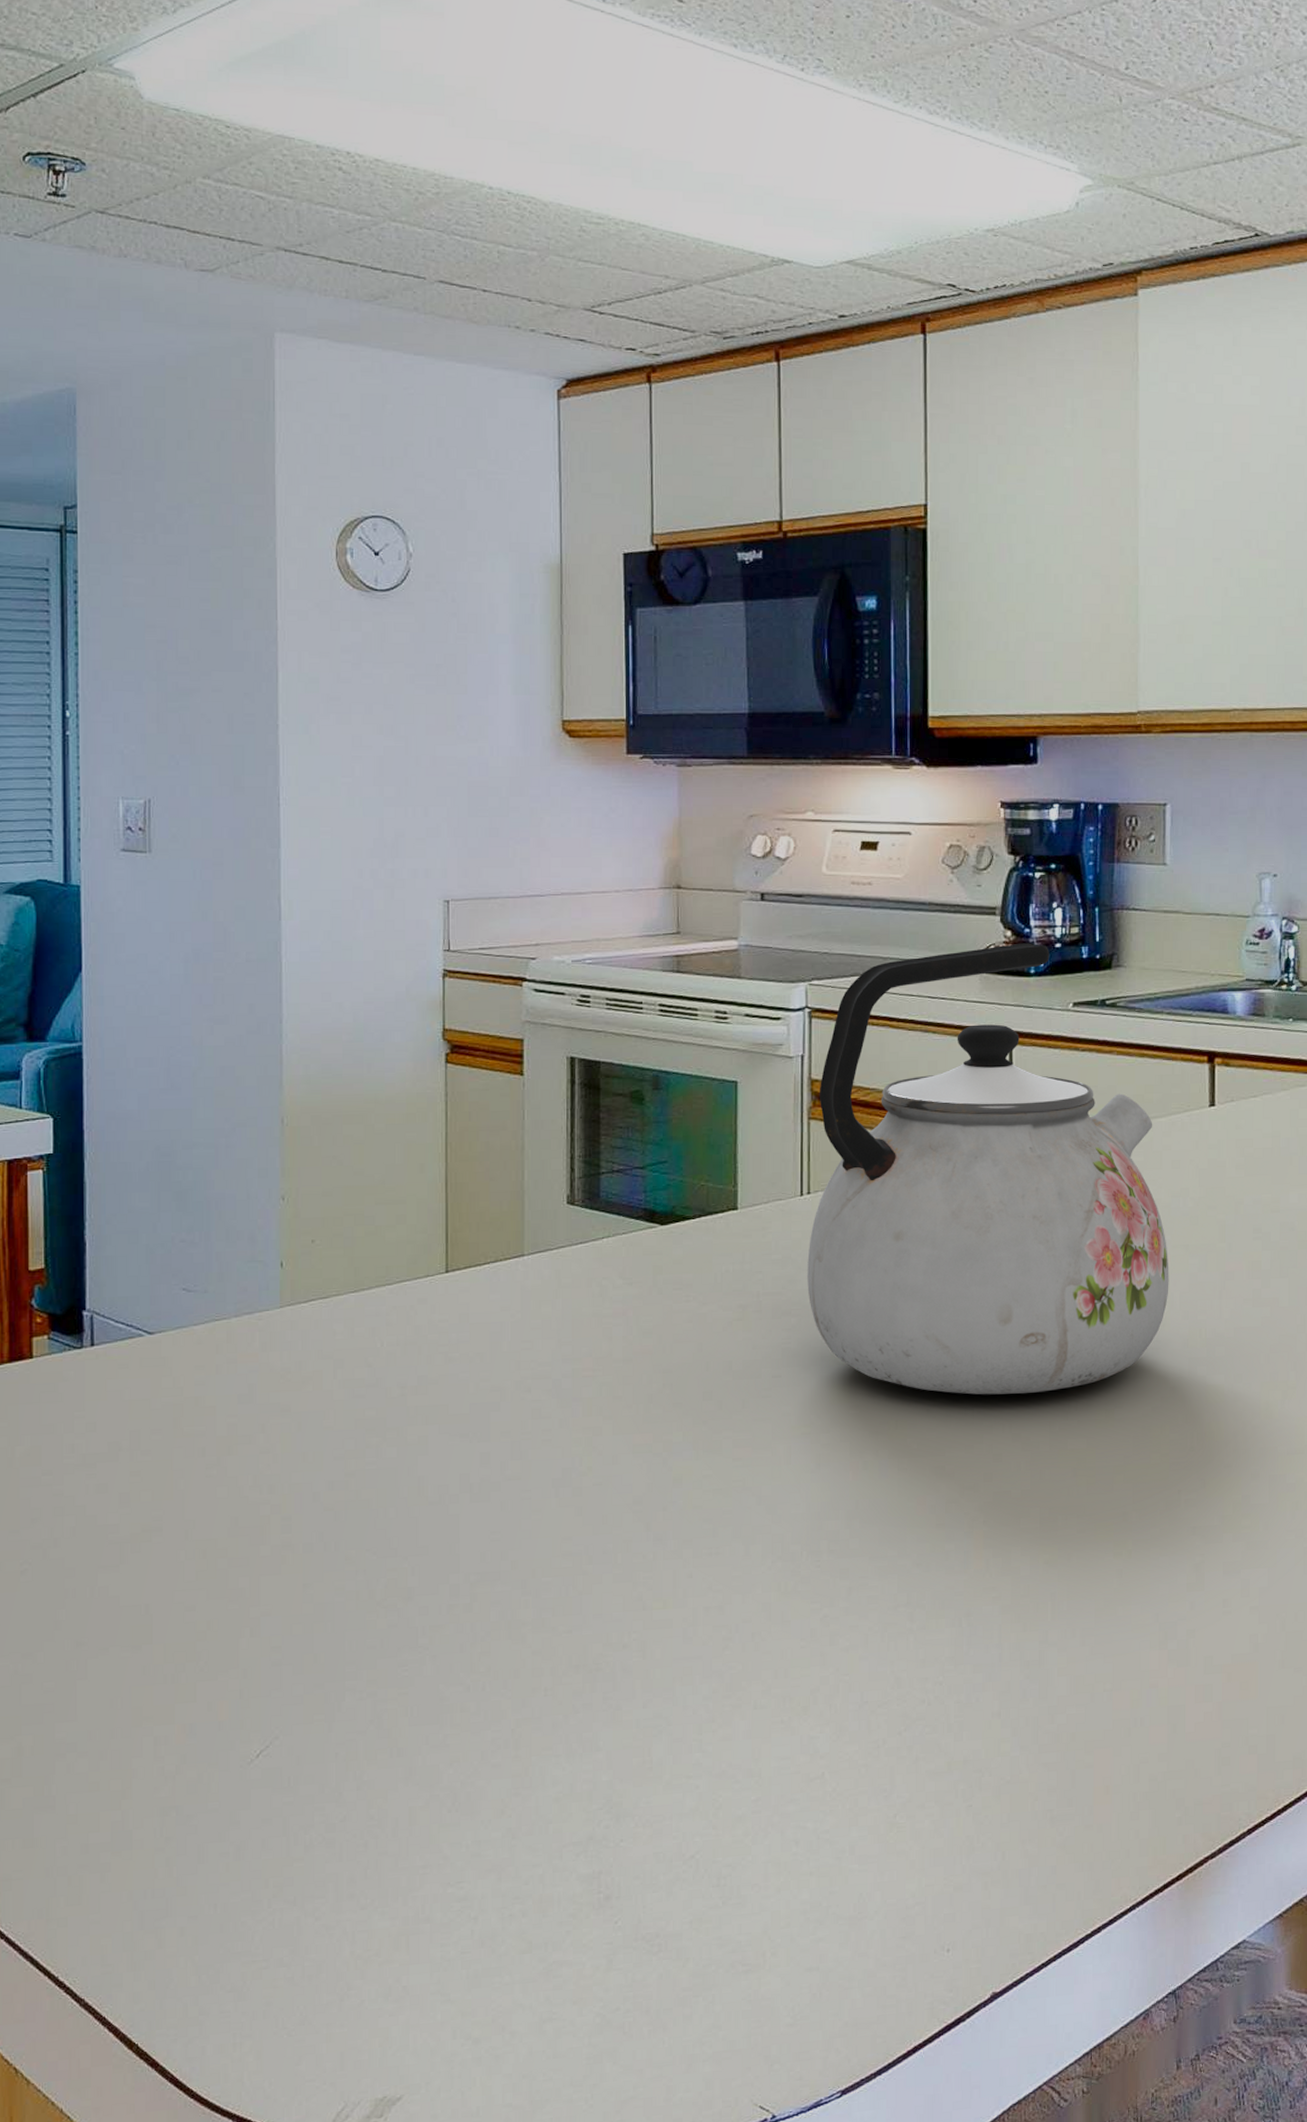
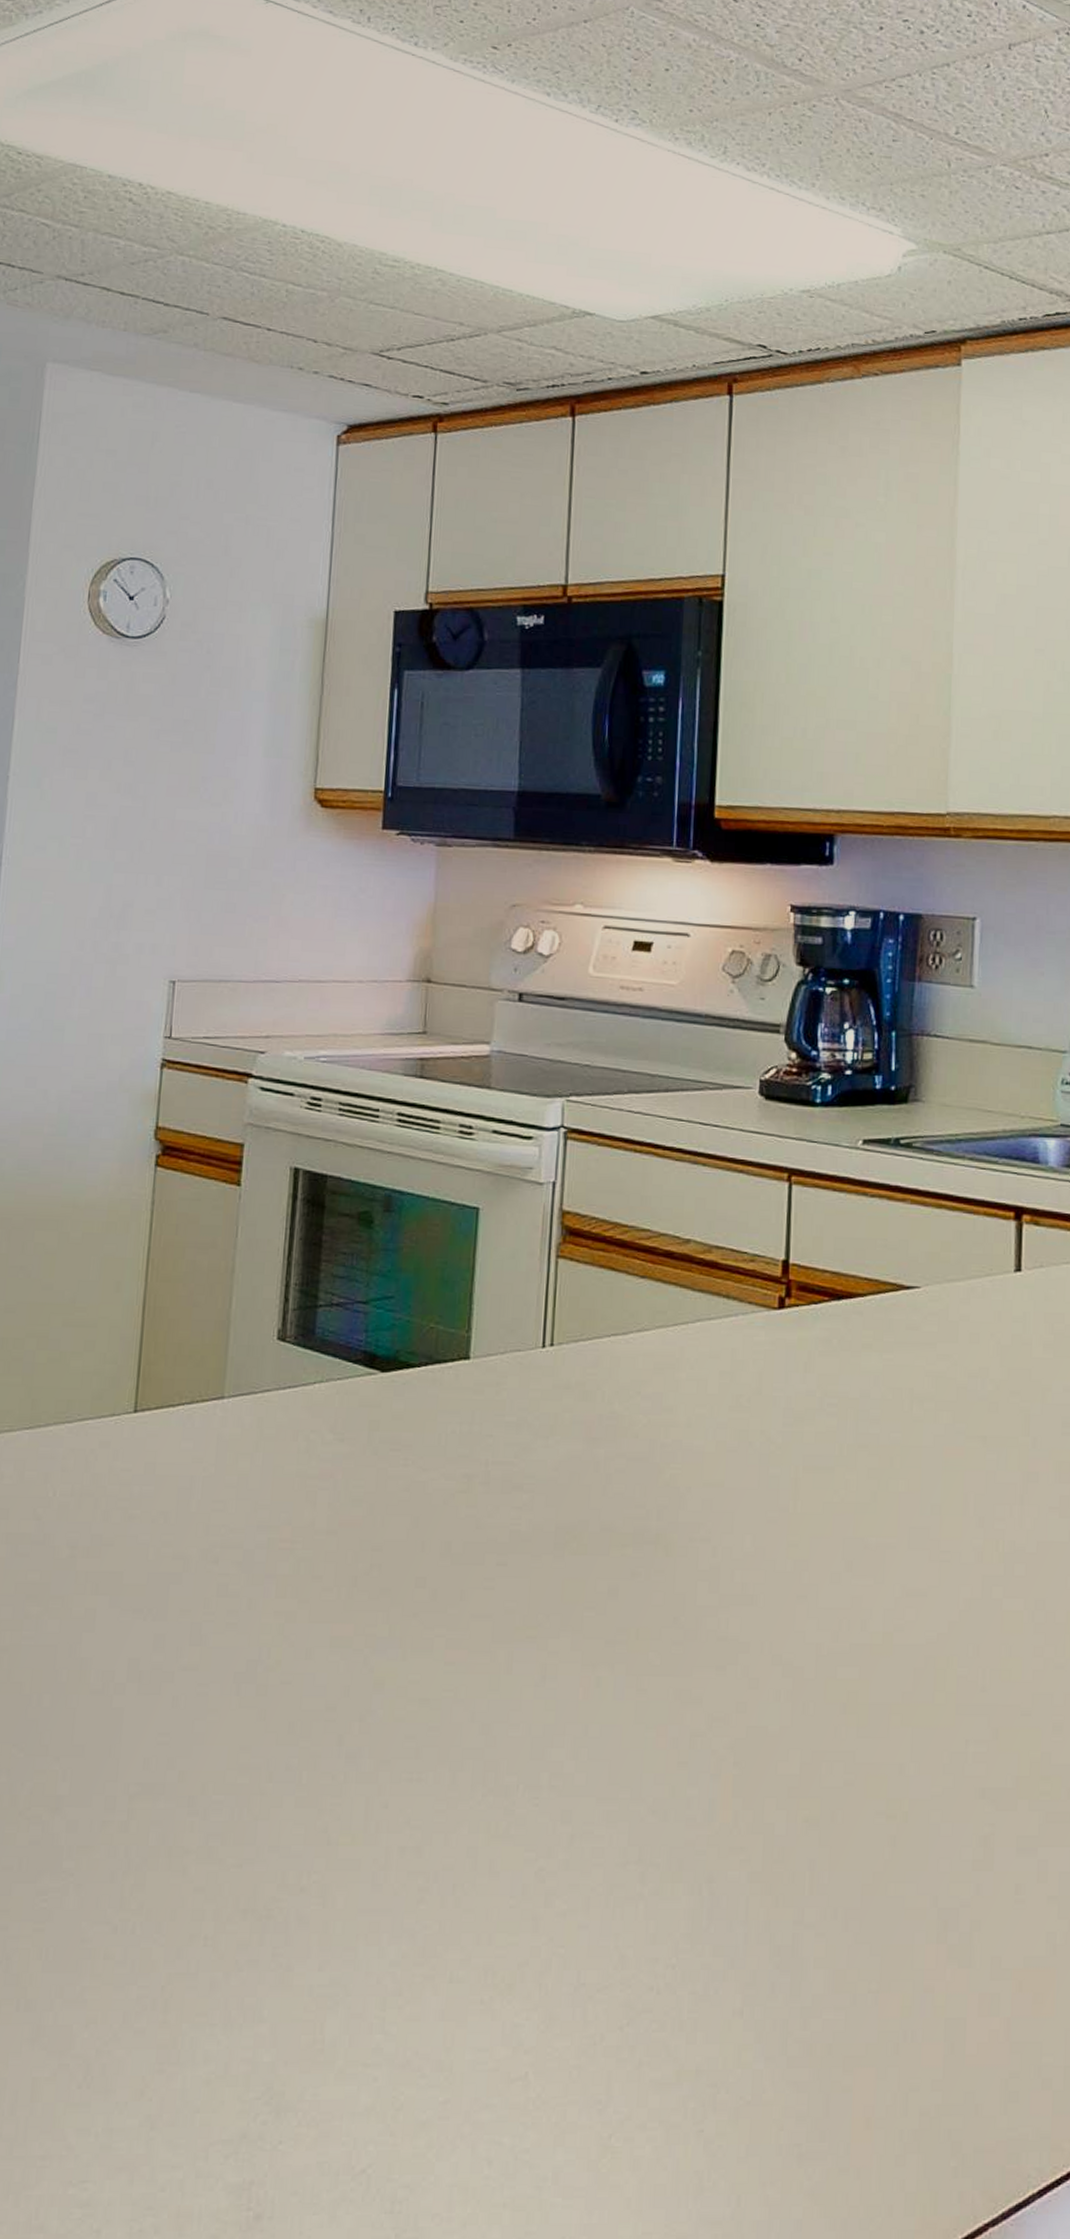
kettle: present [807,943,1169,1395] -> none [543,1067,963,1606]

